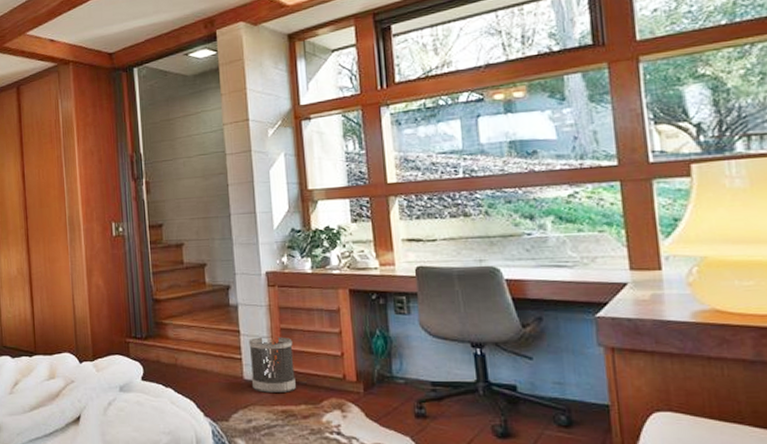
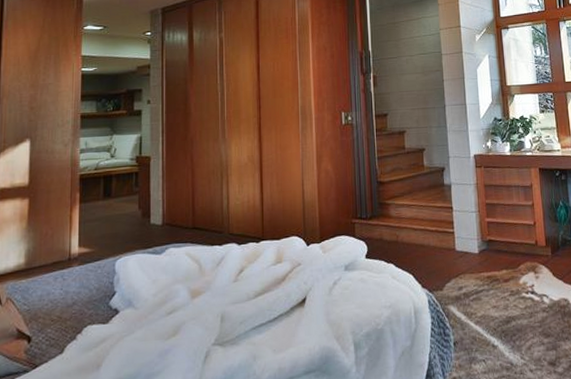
wastebasket: present [248,337,296,393] -> none [460,211,499,262]

